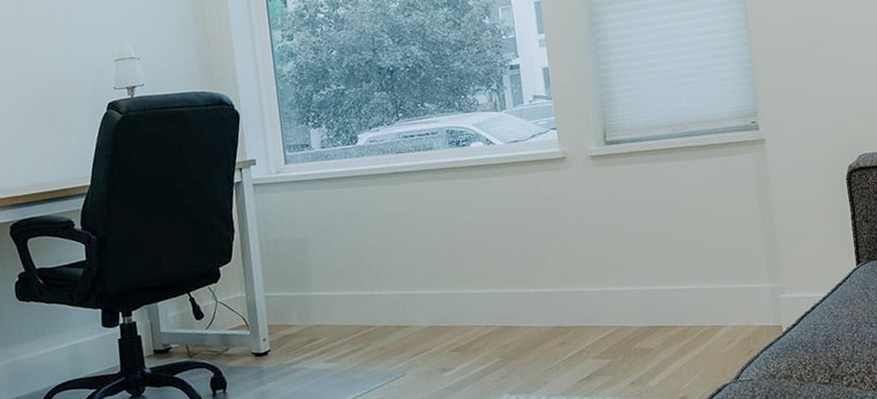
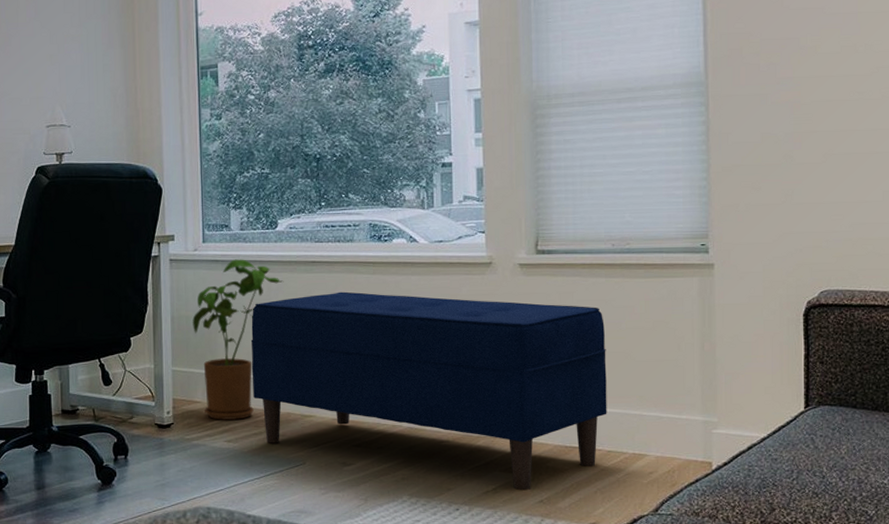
house plant: none [281,176,369,341] -> present [192,259,284,420]
bench: none [340,190,685,375] -> present [250,291,607,491]

